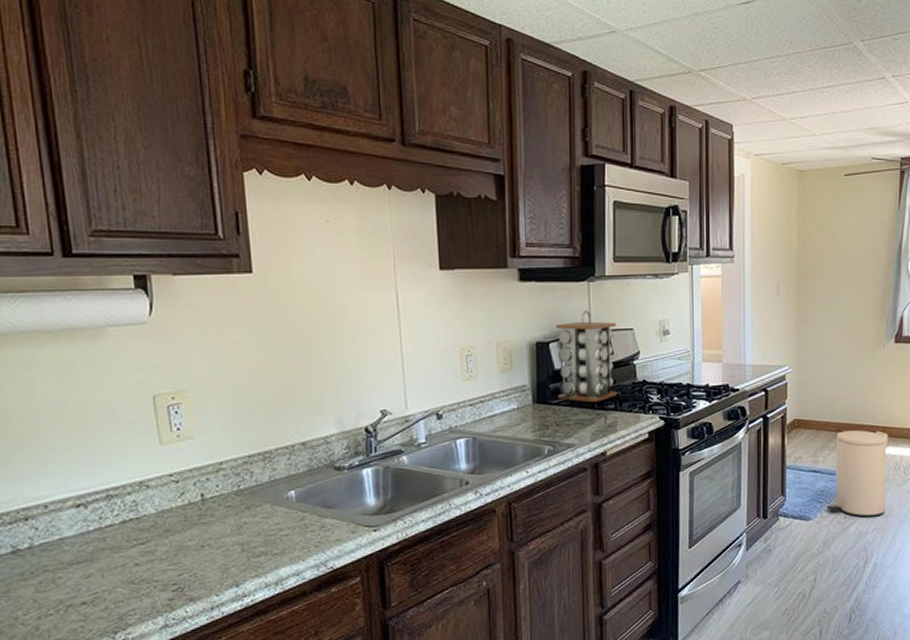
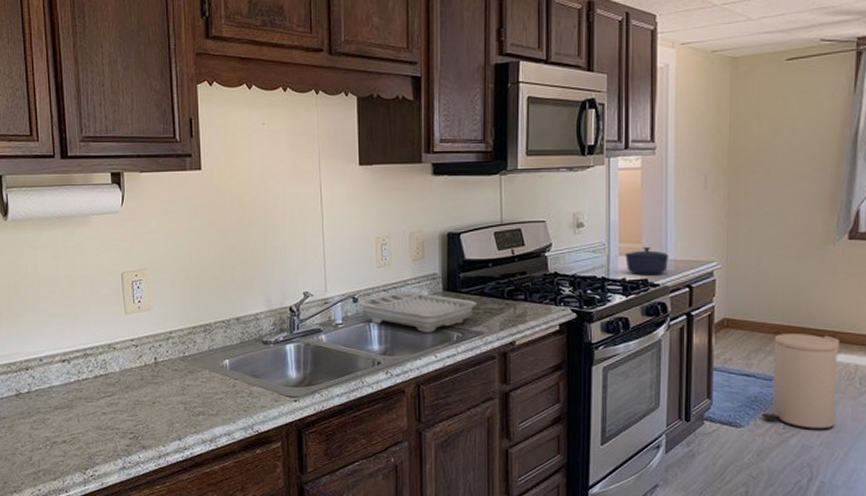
dish rack: none [442,405,569,448] -> present [358,292,478,333]
spice rack: present [556,310,618,403] -> none [467,202,528,293]
cooking pot: none [708,352,747,381] -> present [625,246,669,276]

